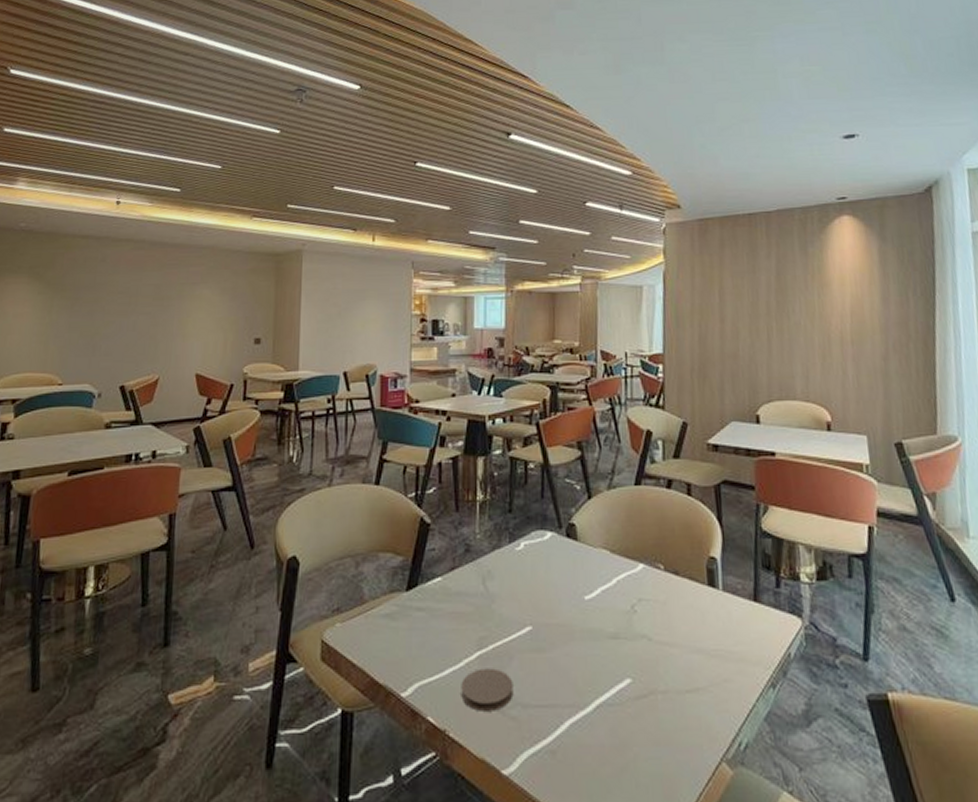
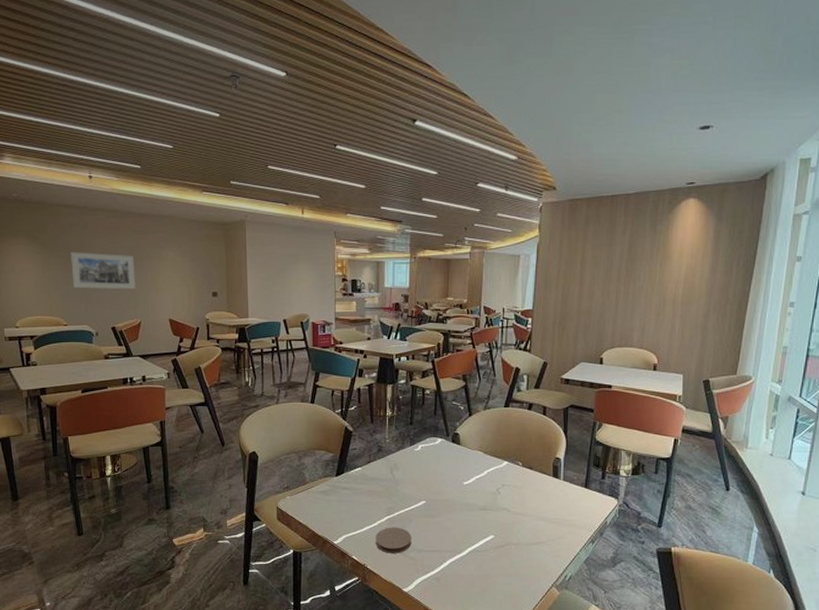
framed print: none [78,291,160,337] -> present [71,252,136,290]

